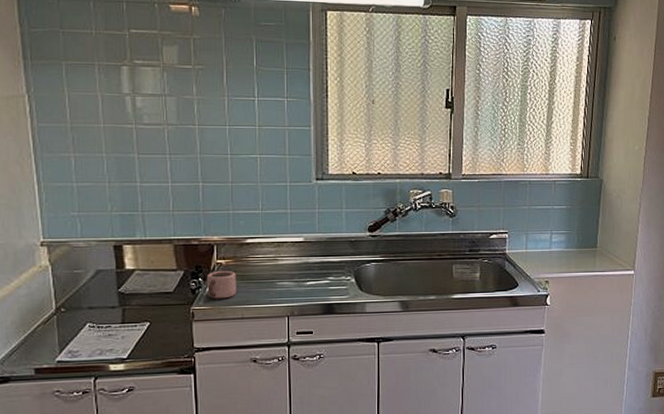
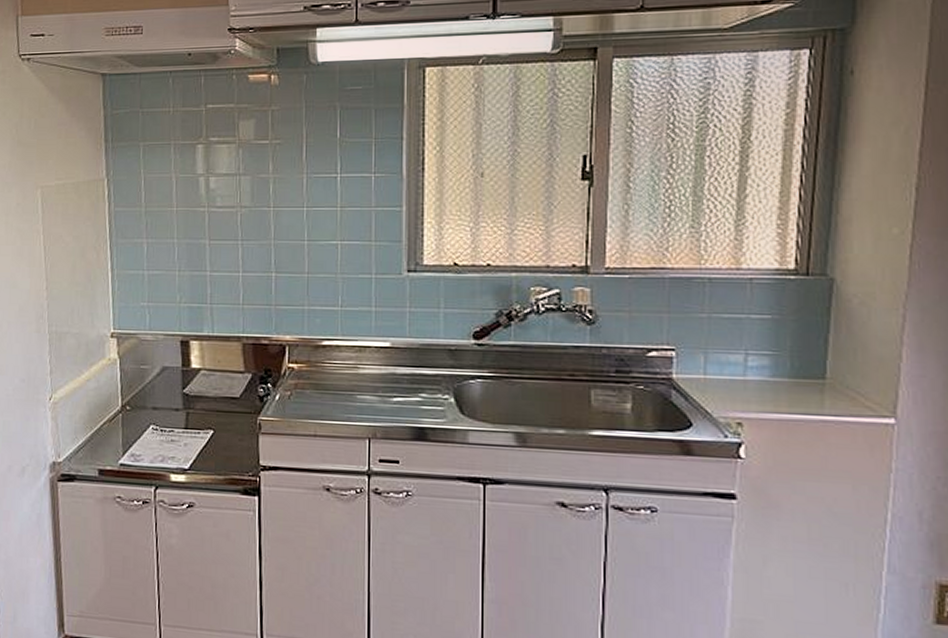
mug: present [206,270,236,299] -> none [276,376,309,411]

